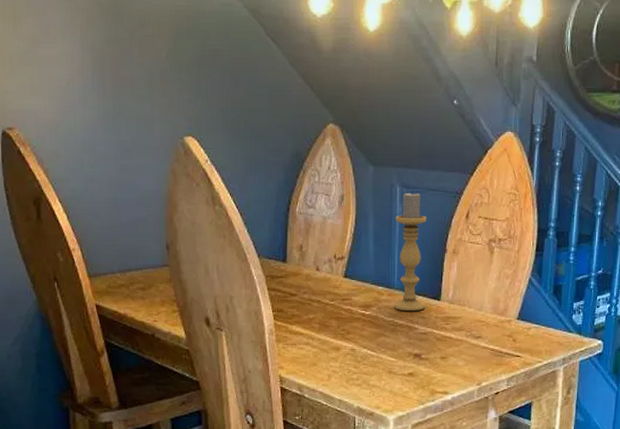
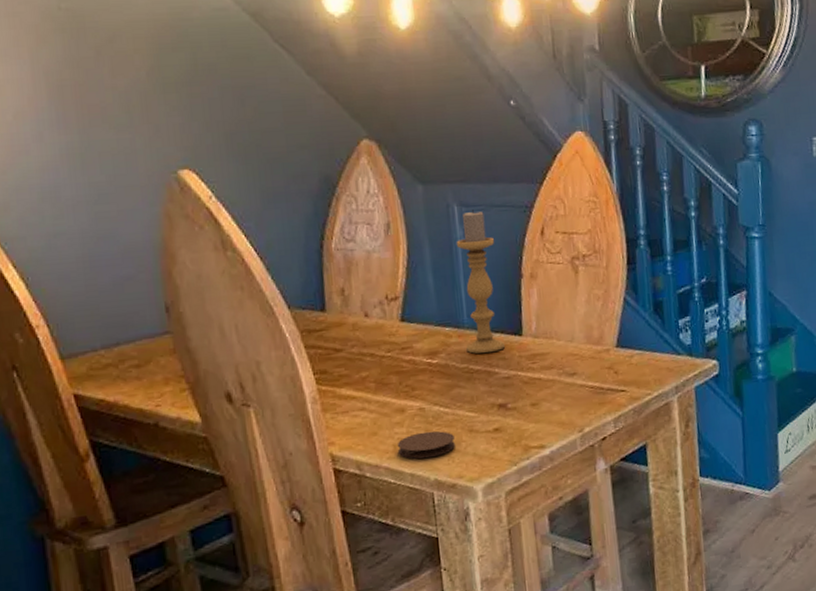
coaster: none [331,368,376,389] -> present [397,430,455,459]

